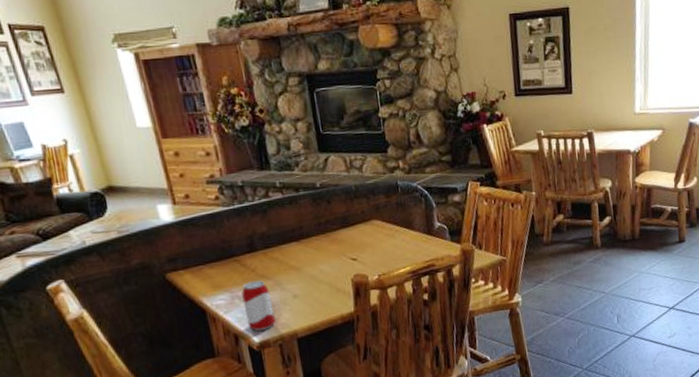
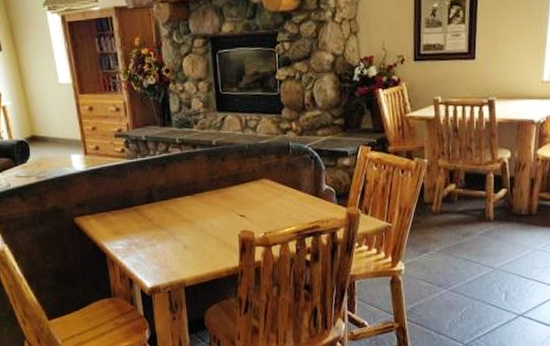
beverage can: present [242,280,276,331] -> none [138,230,166,277]

